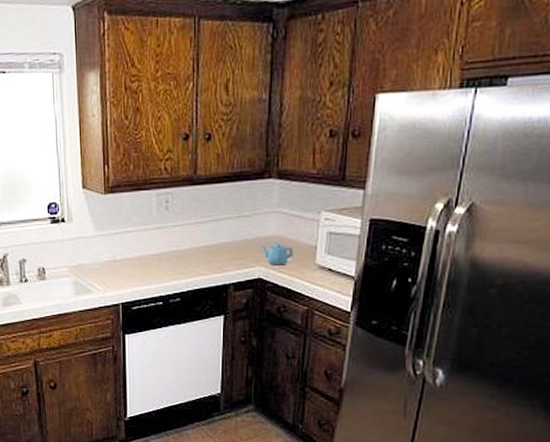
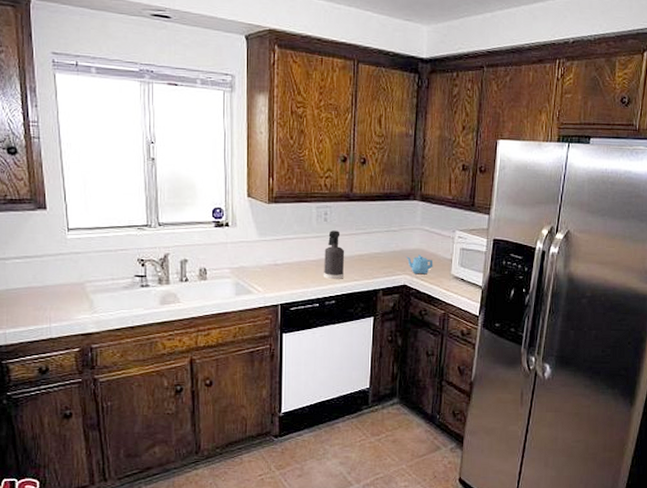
spray bottle: none [166,220,190,274] -> present [323,230,345,279]

